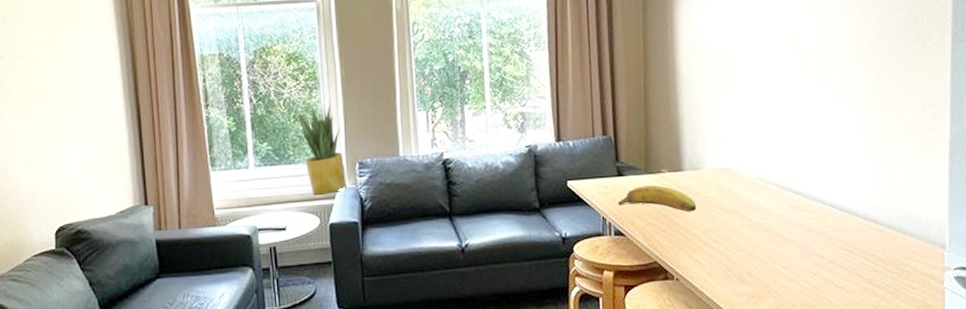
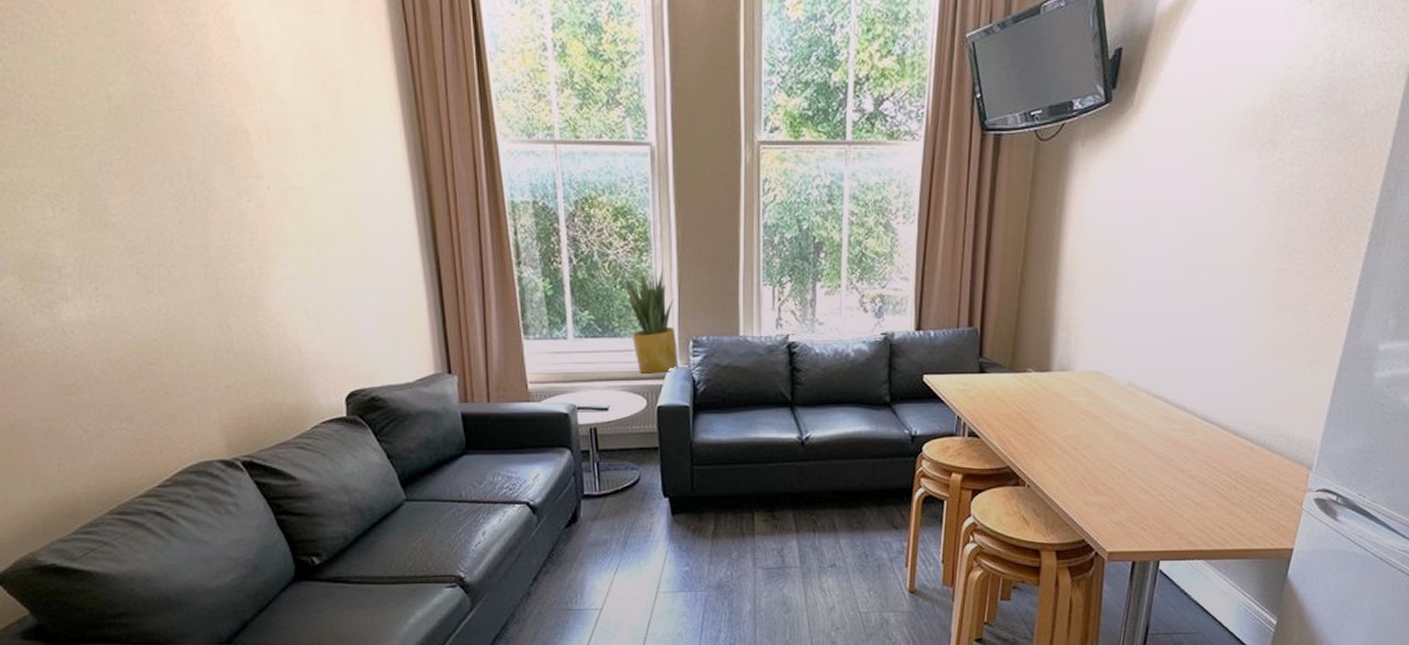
fruit: present [617,185,697,212] -> none [975,386,1061,416]

